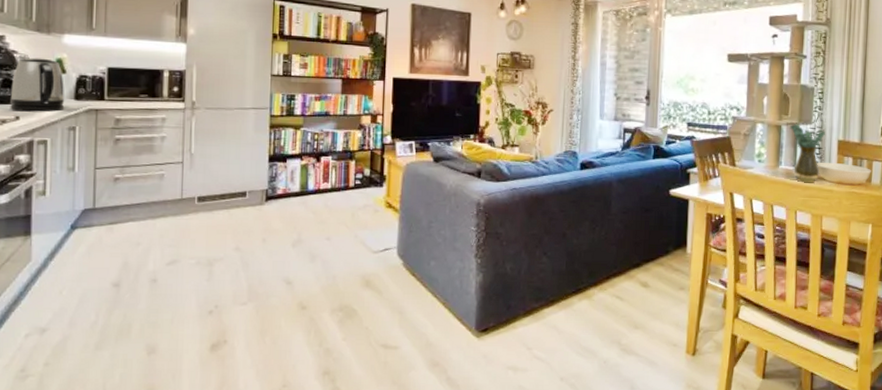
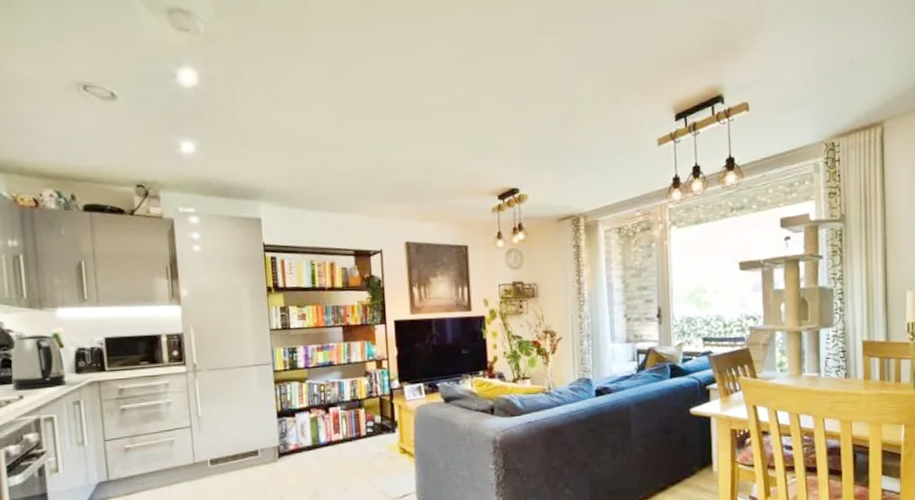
vase: present [790,121,825,184] -> none [811,326,848,390]
bowl: present [817,162,871,186] -> none [842,364,900,388]

